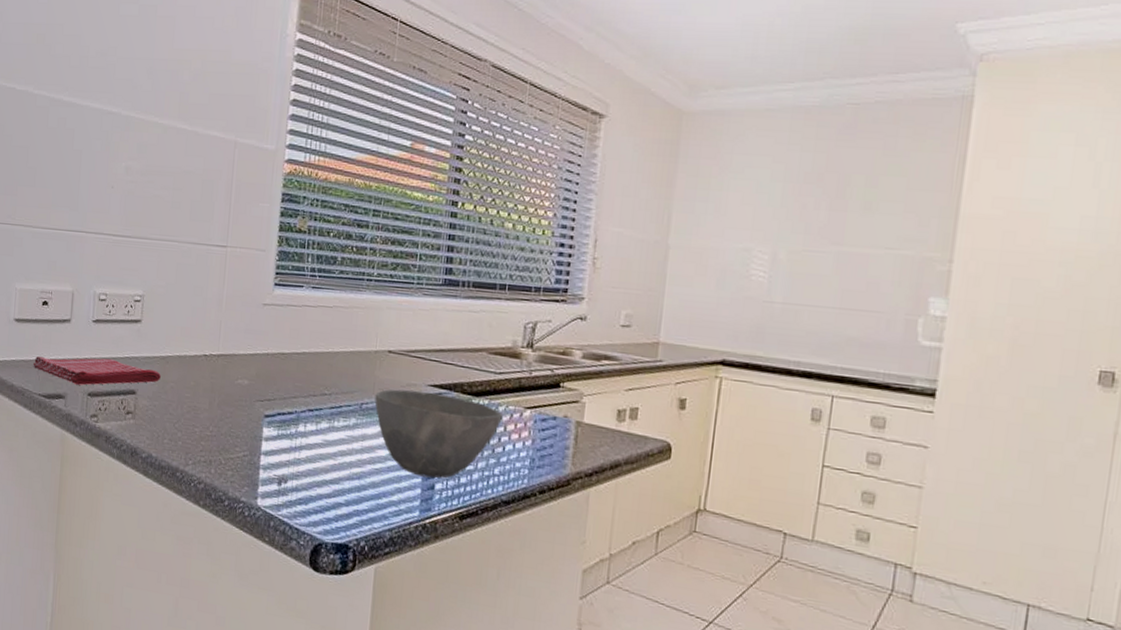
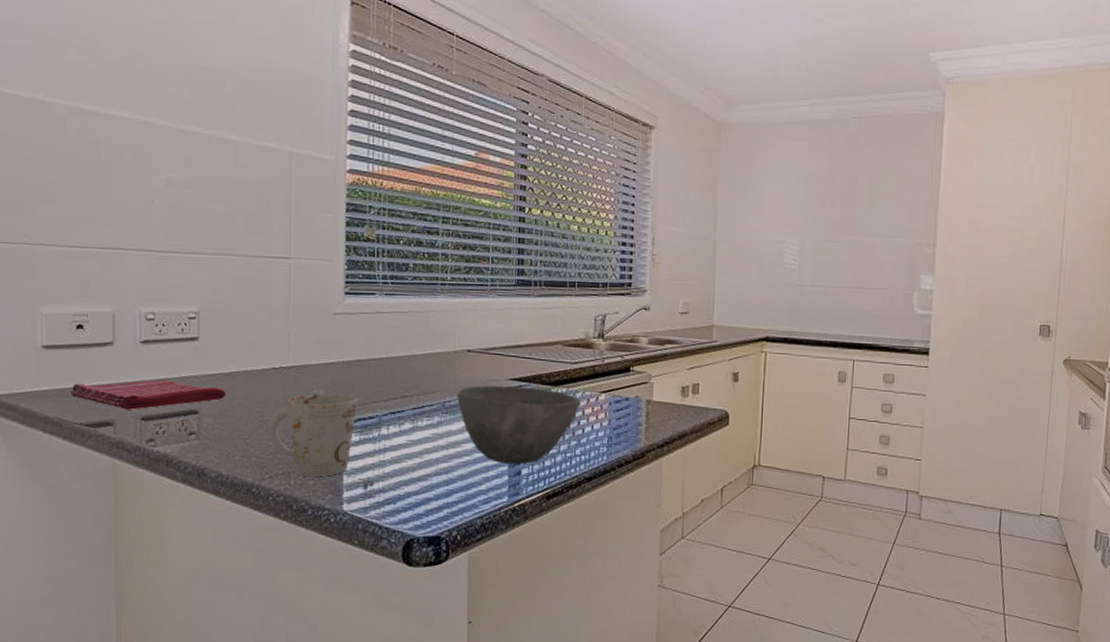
mug: none [194,384,279,469] -> present [267,393,358,477]

